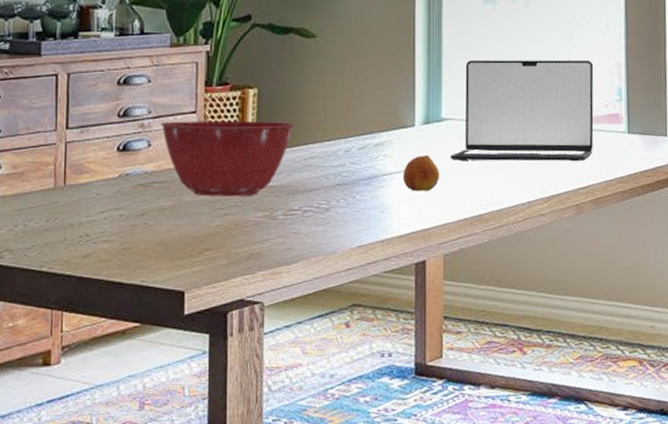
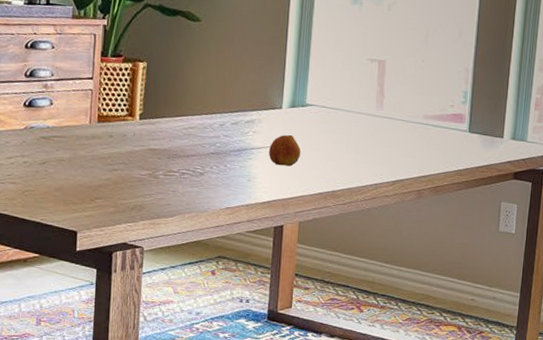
mixing bowl: present [161,120,294,197] -> none [62,84,177,156]
laptop: present [451,60,594,162] -> none [311,54,445,153]

